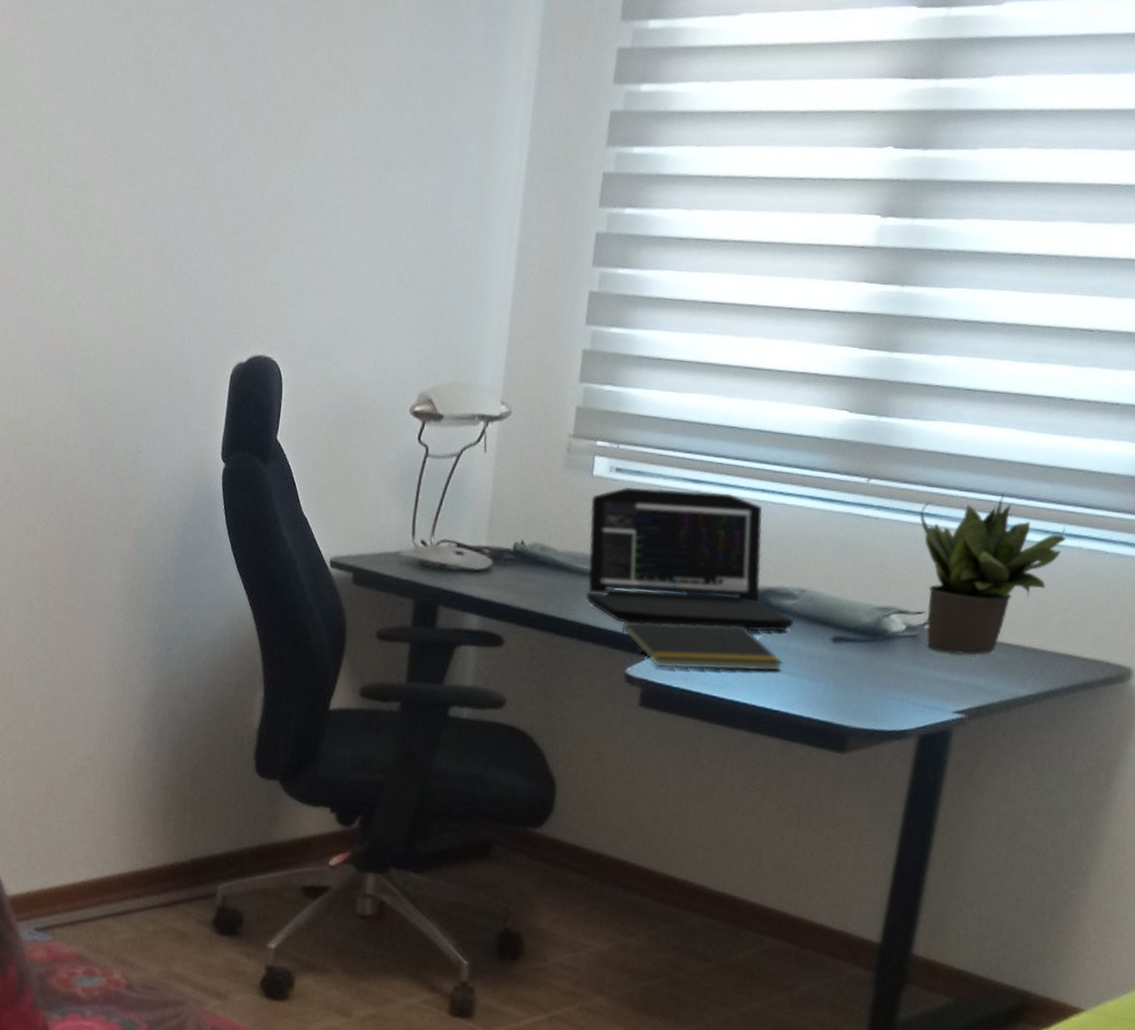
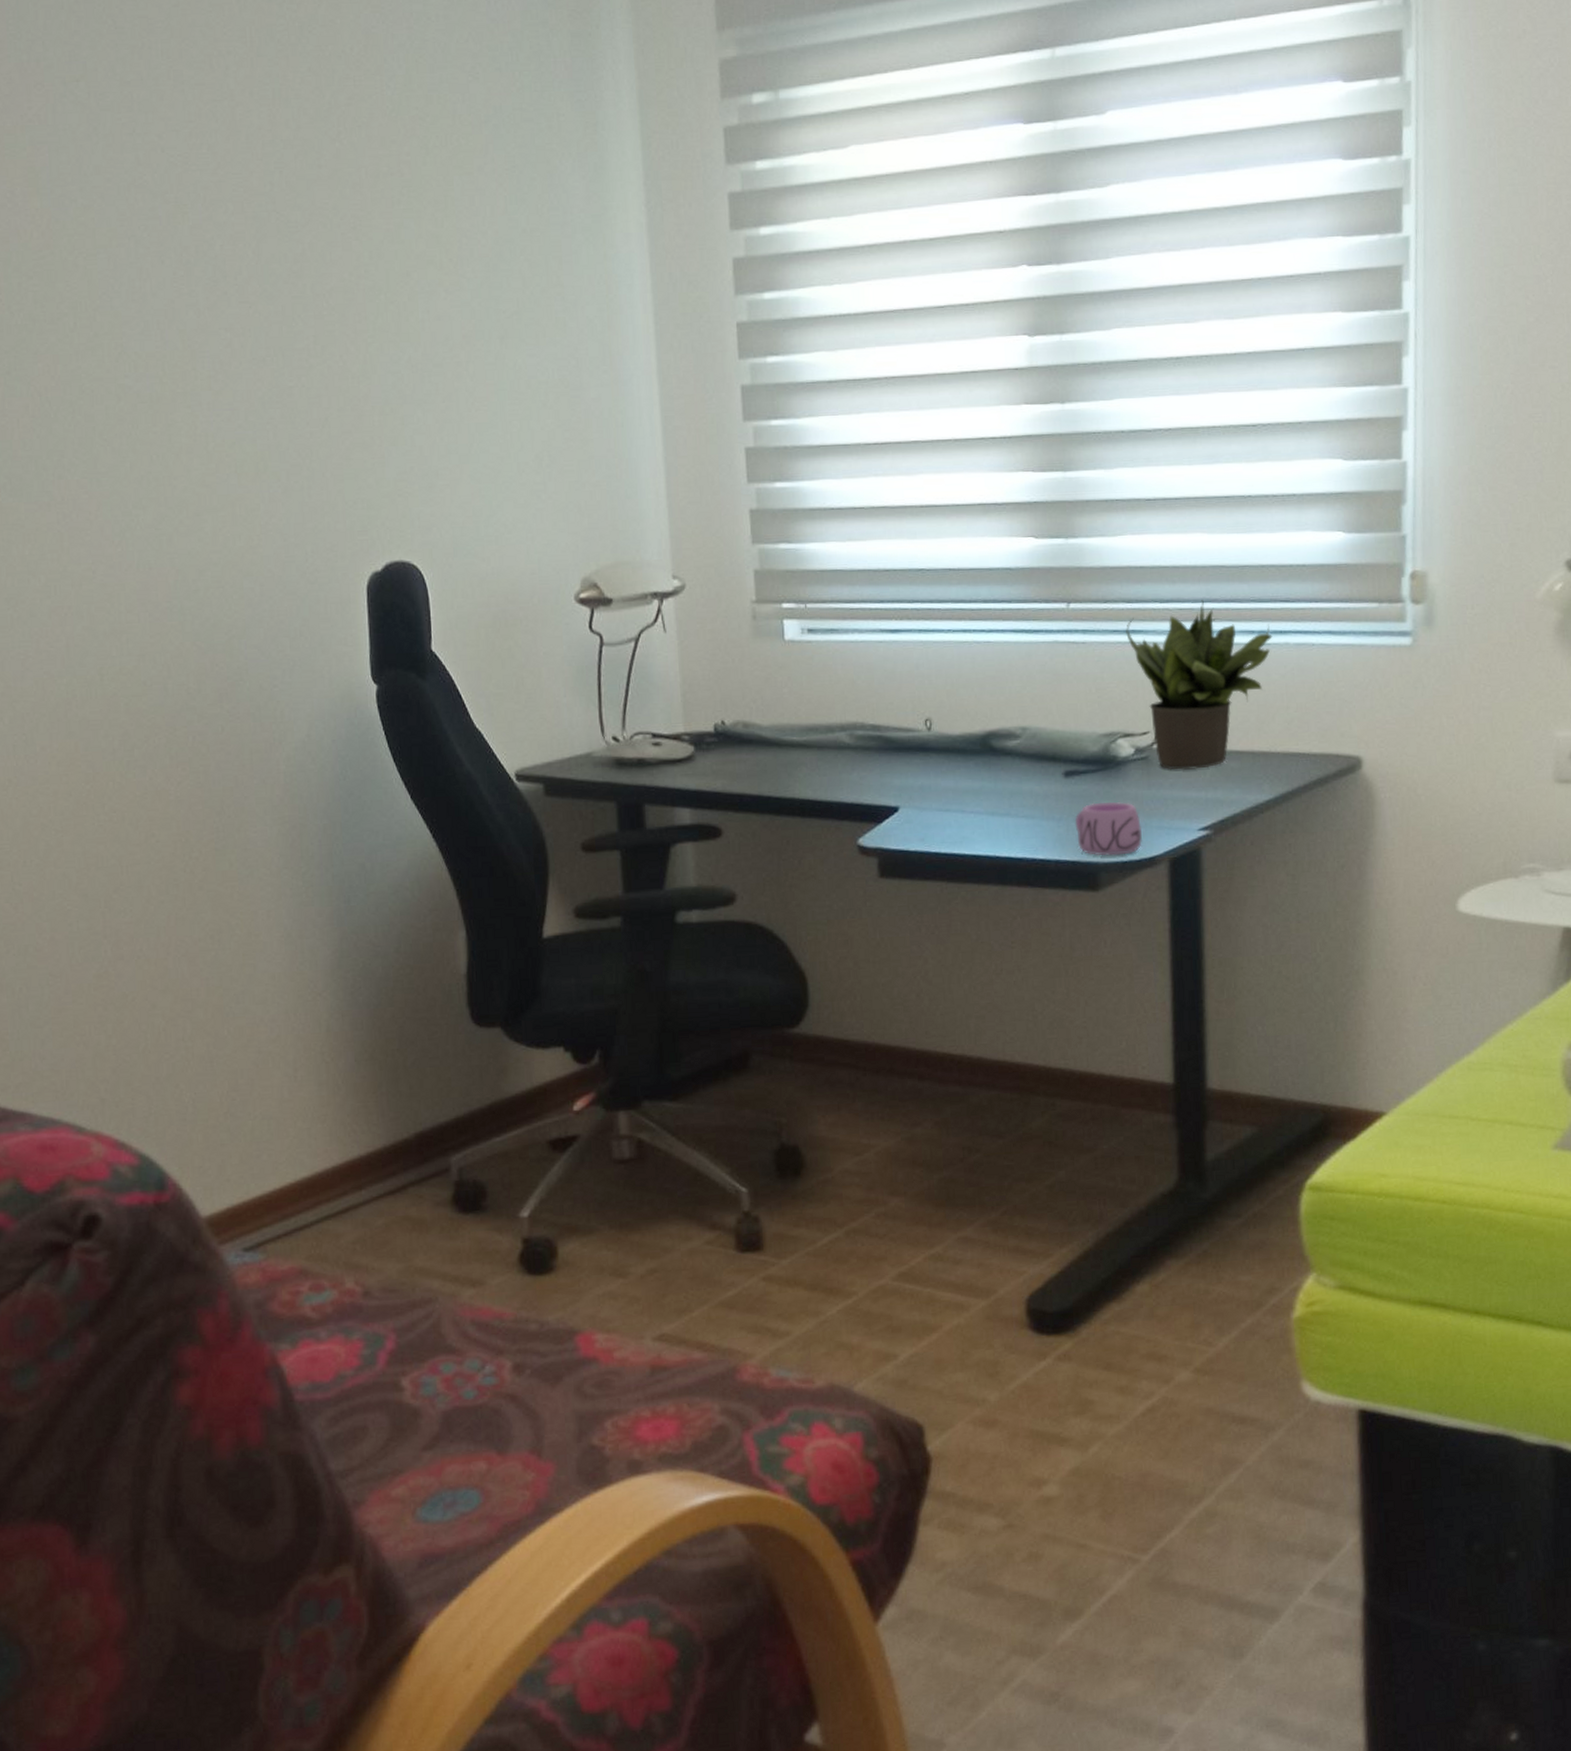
laptop: present [585,486,794,632] -> none [788,639,1021,792]
notepad: present [617,621,783,672] -> none [844,774,1019,833]
mug: none [832,670,898,724] -> present [1075,802,1142,856]

